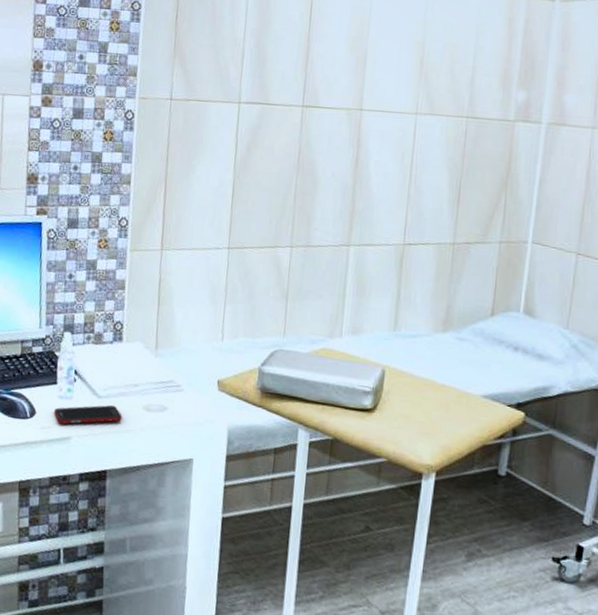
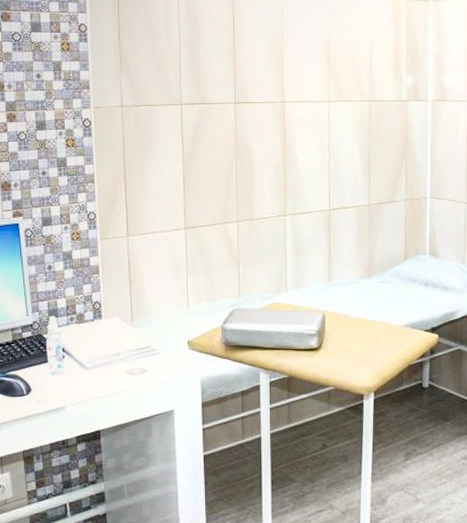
cell phone: present [54,404,122,425] -> none [48,374,109,396]

